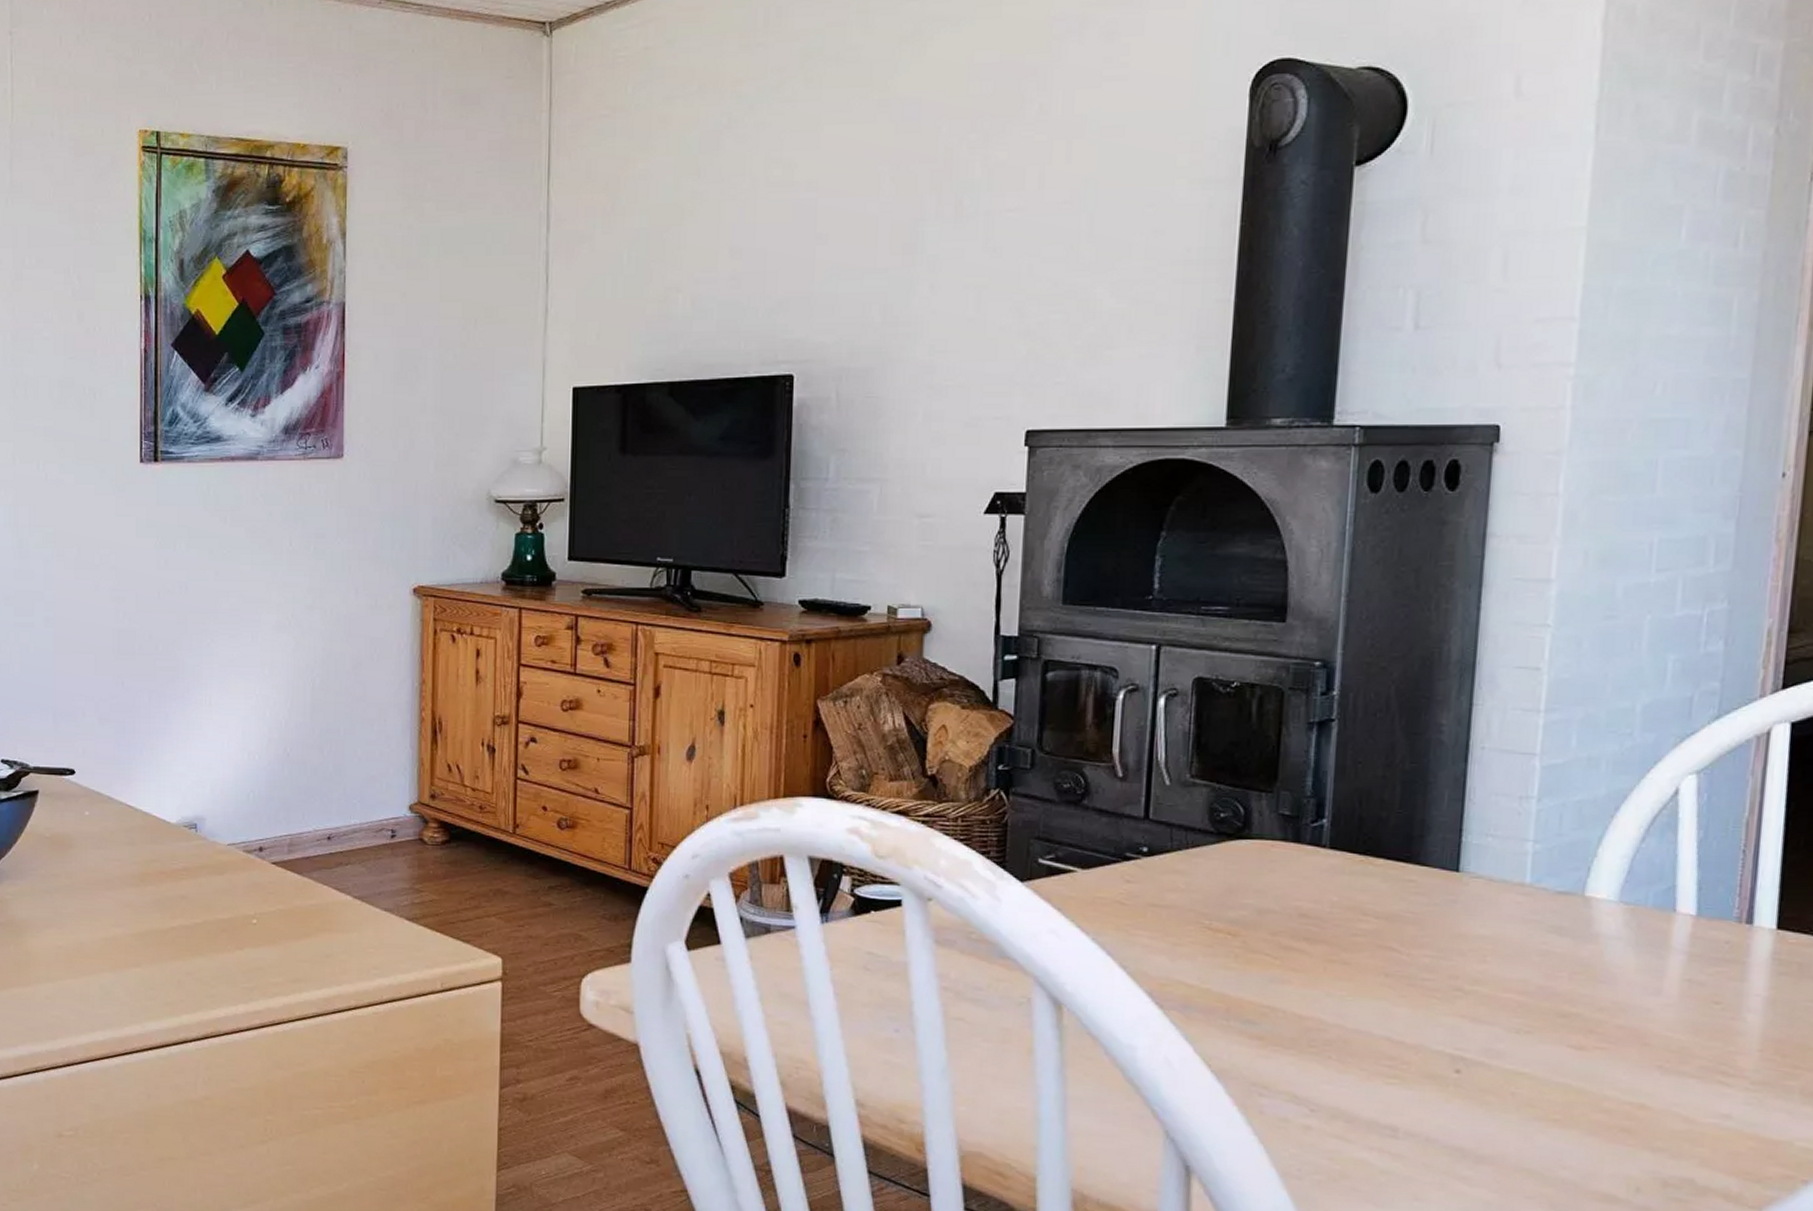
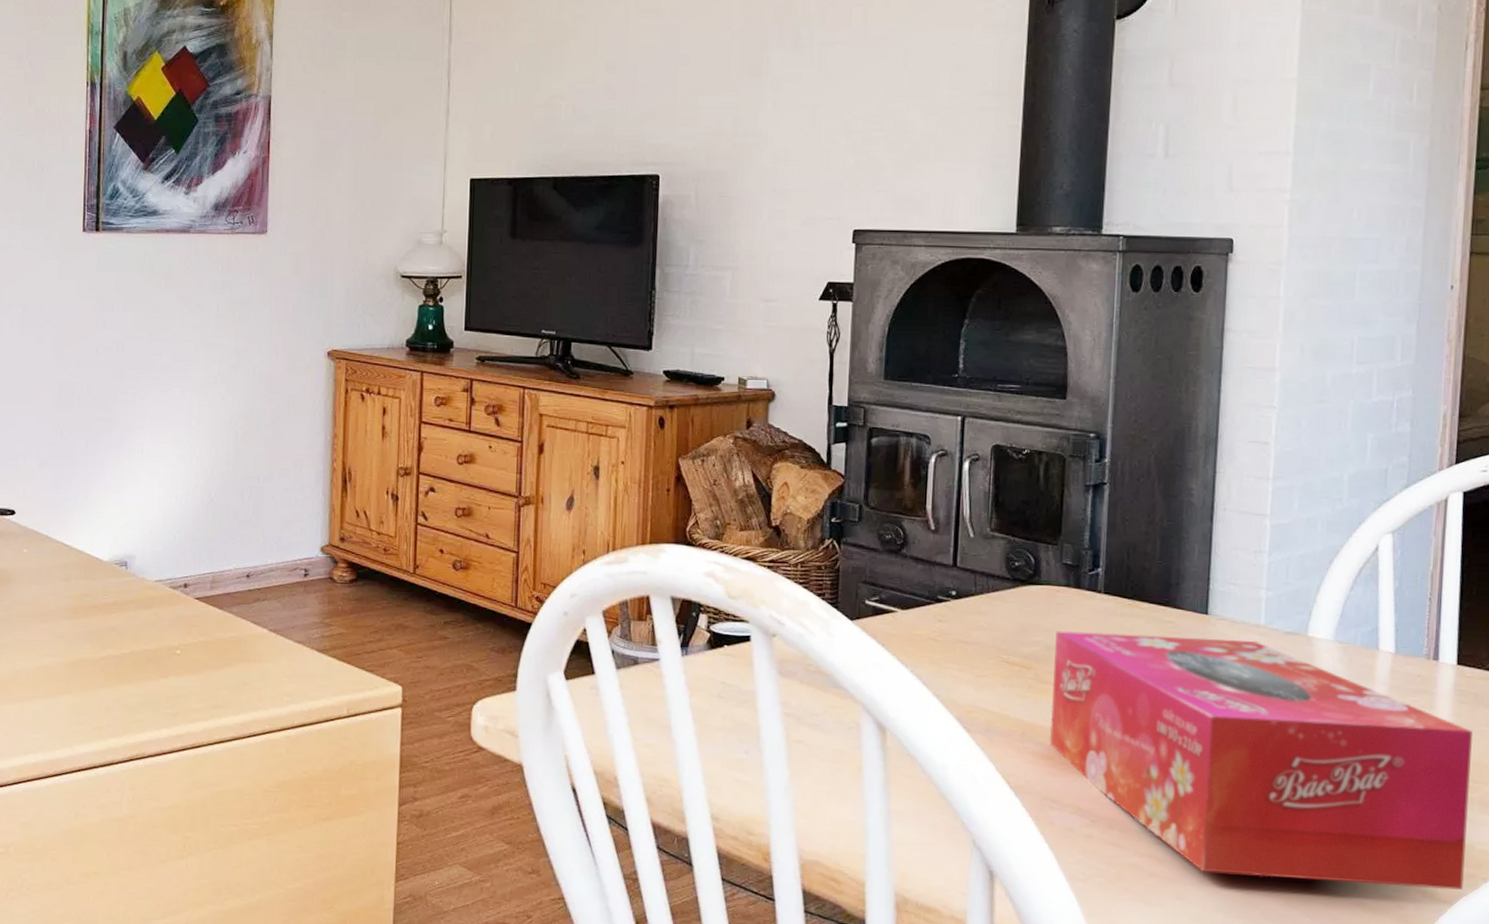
tissue box: none [1259,892,1795,1195] -> present [1049,631,1473,891]

